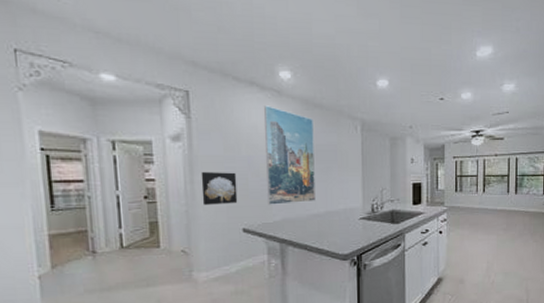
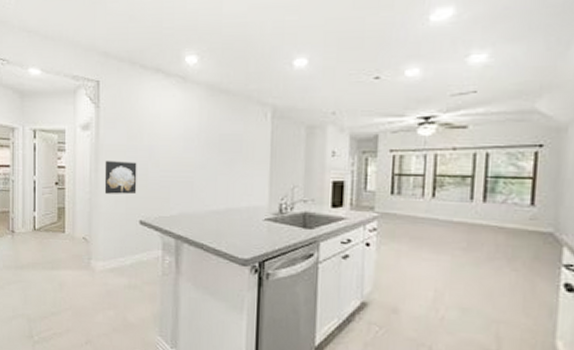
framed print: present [264,105,315,205] -> none [166,93,218,198]

